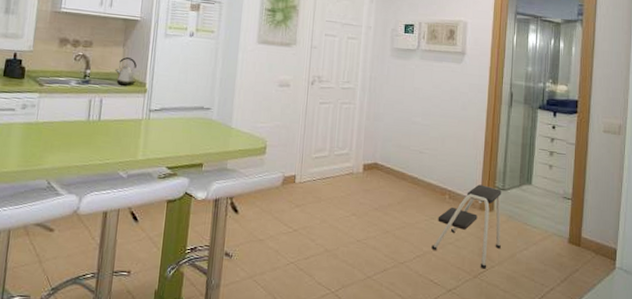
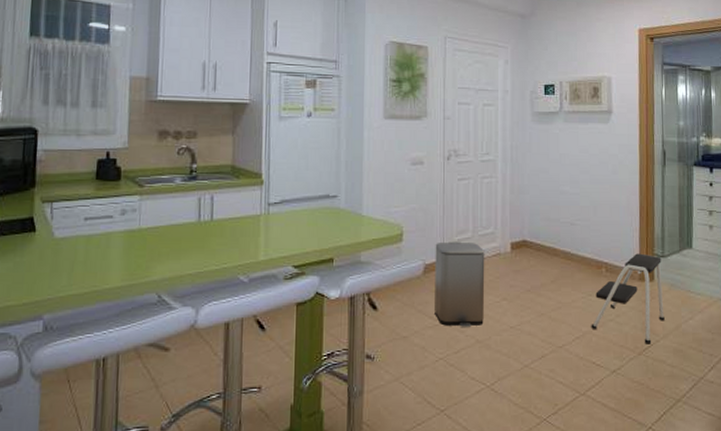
kettle: present [115,57,137,86] -> none [225,146,250,178]
pedal bin: none [289,158,339,237] -> present [435,241,485,327]

